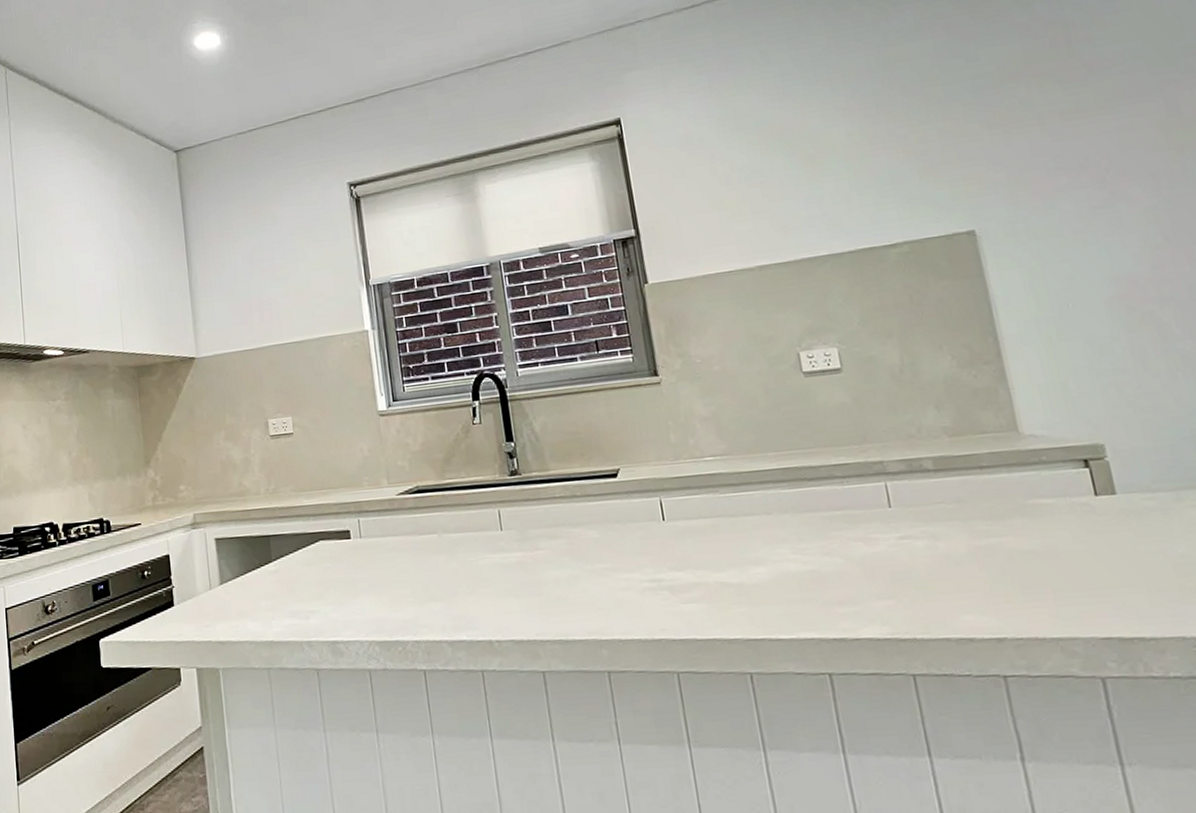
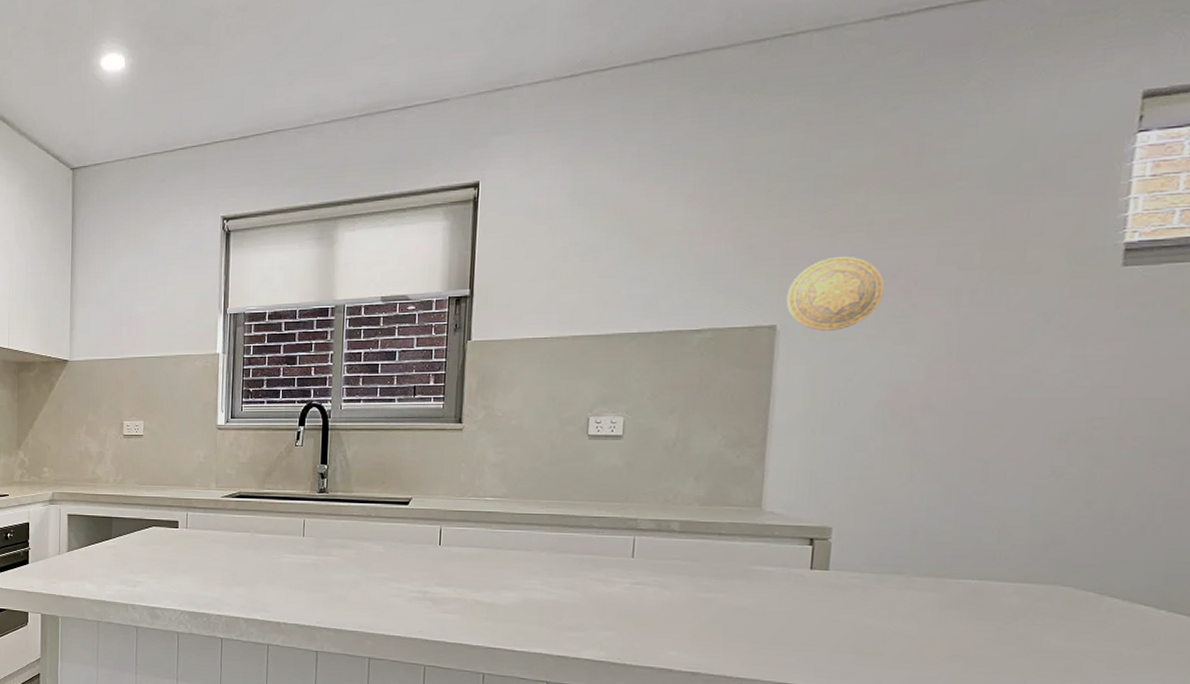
decorative plate: none [975,151,1078,231] -> present [786,256,885,331]

